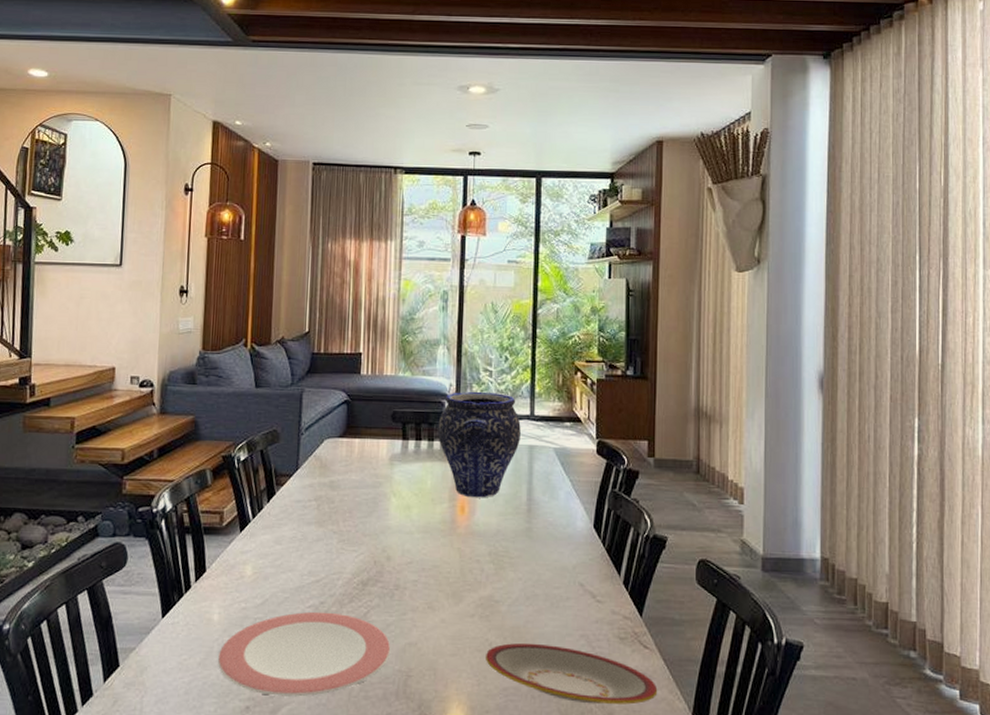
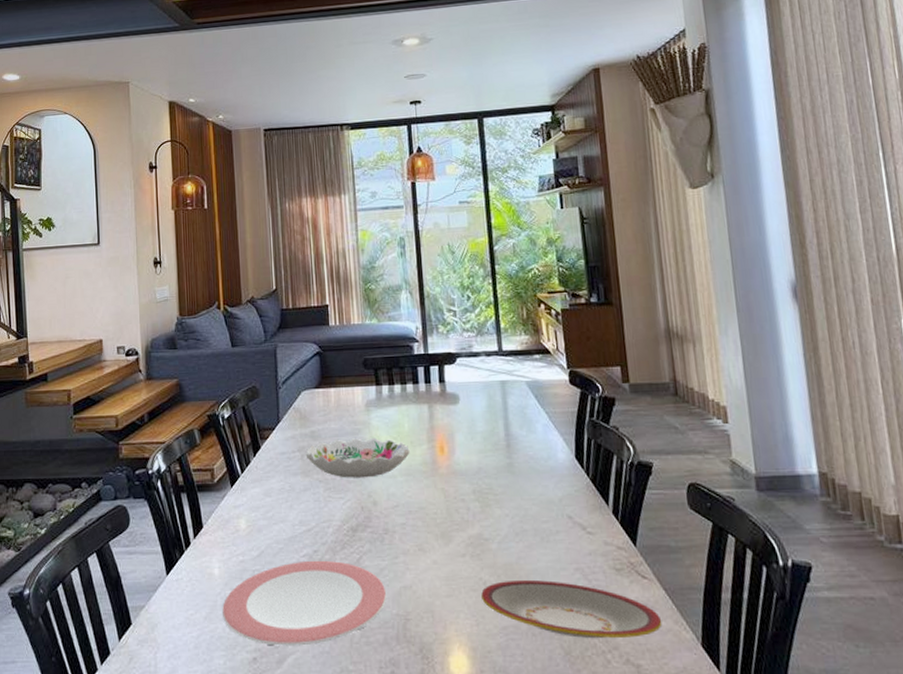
decorative bowl: none [322,490,430,532] -> present [305,437,410,478]
vase: present [438,391,521,498] -> none [409,332,492,438]

